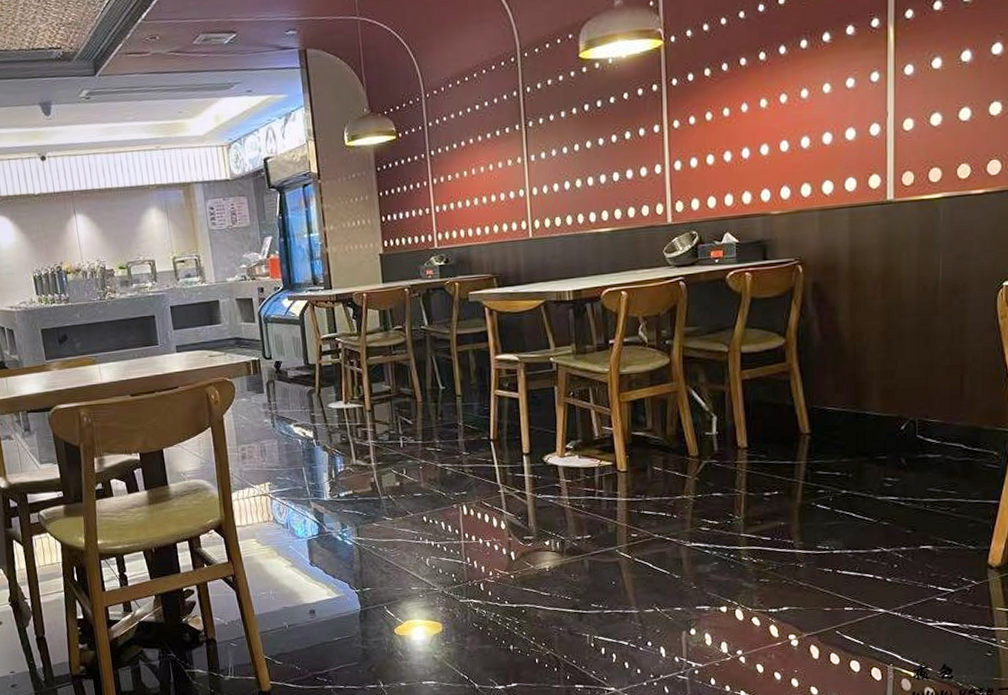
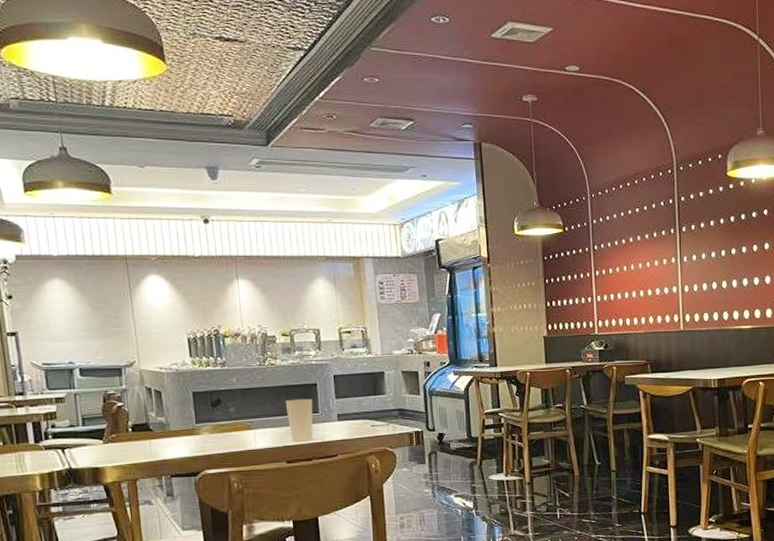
cup: none [126,330,154,376] -> present [285,398,313,443]

